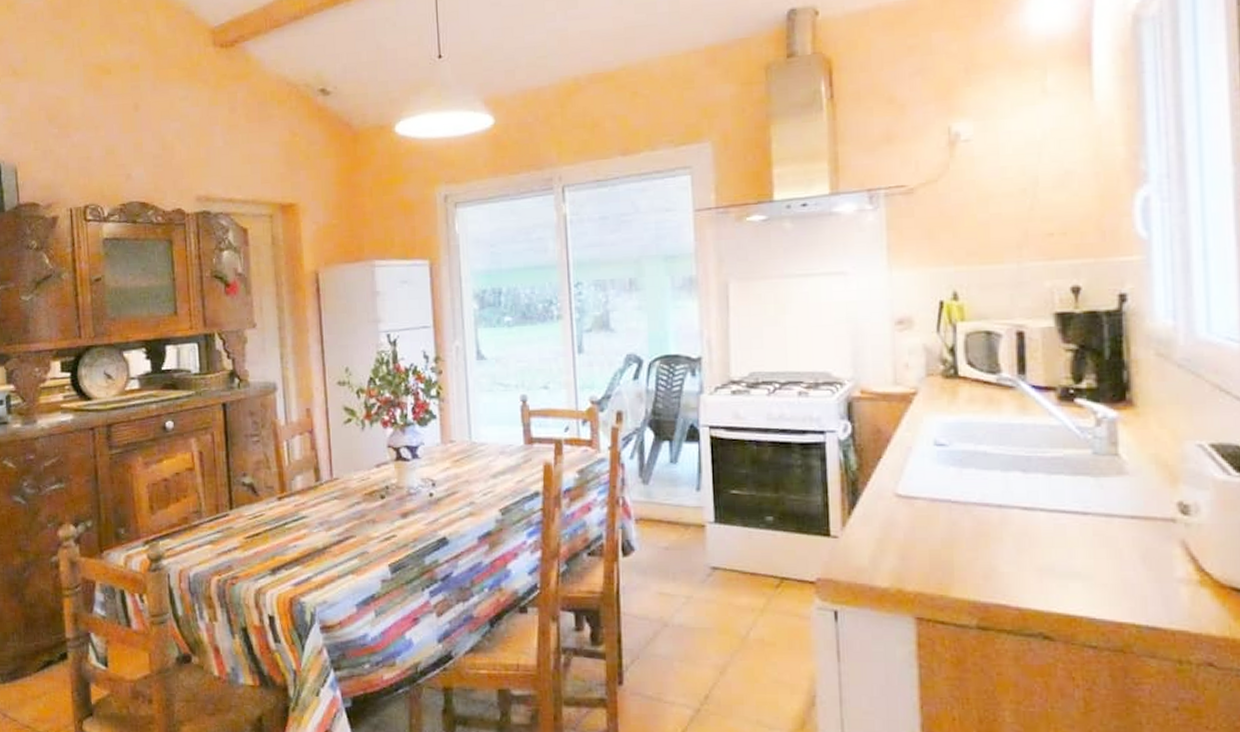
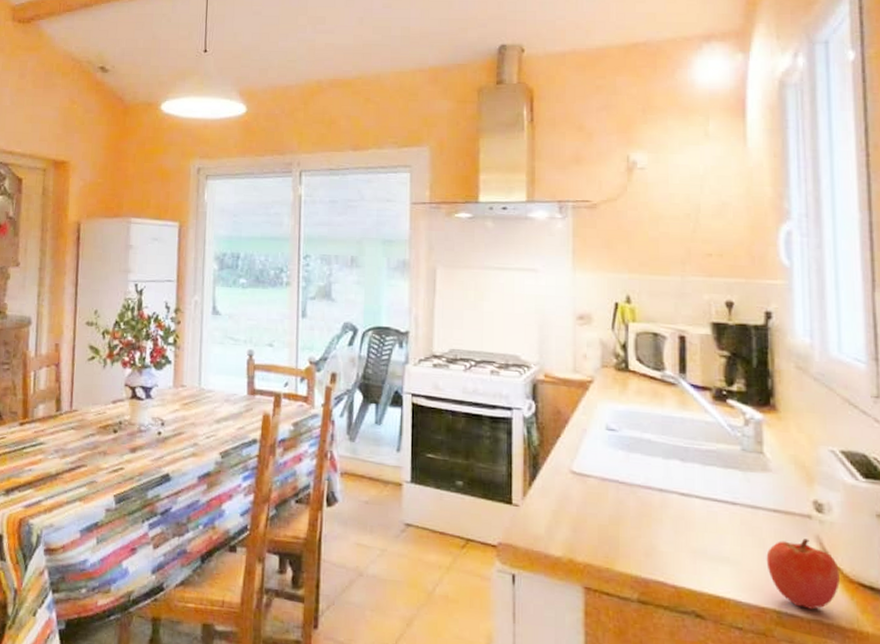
apple: none [1123,545,1210,620] -> present [766,539,841,610]

